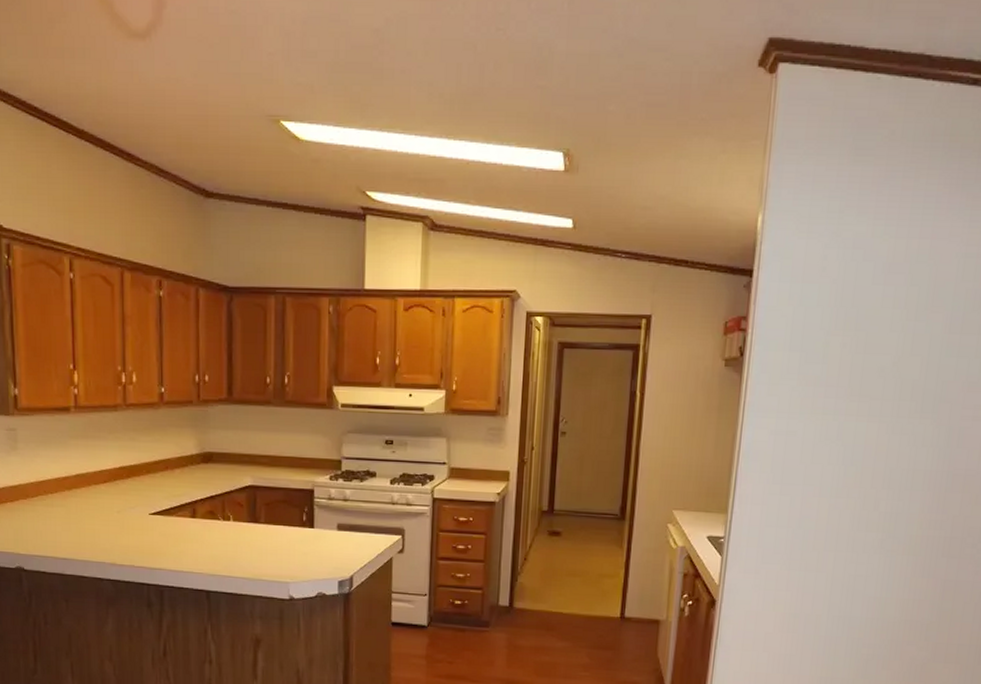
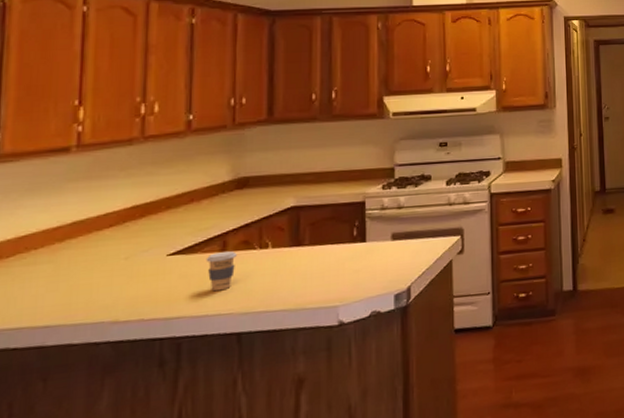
coffee cup: none [180,518,204,552] -> present [206,251,237,292]

